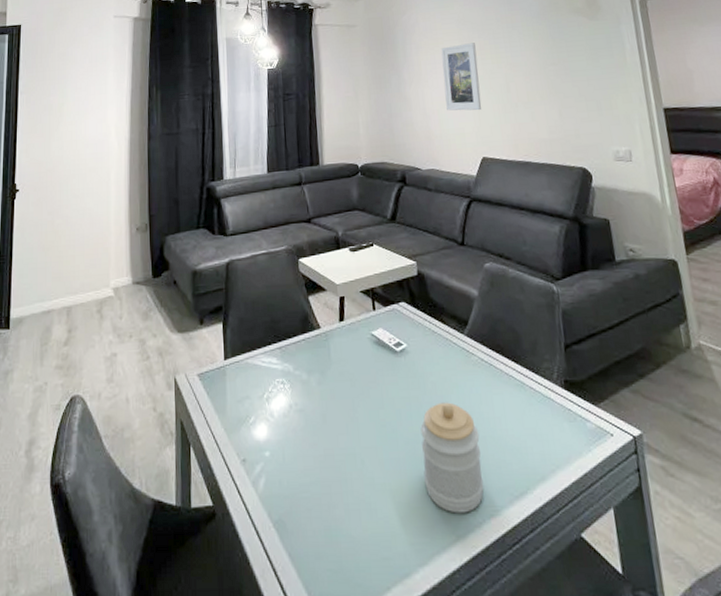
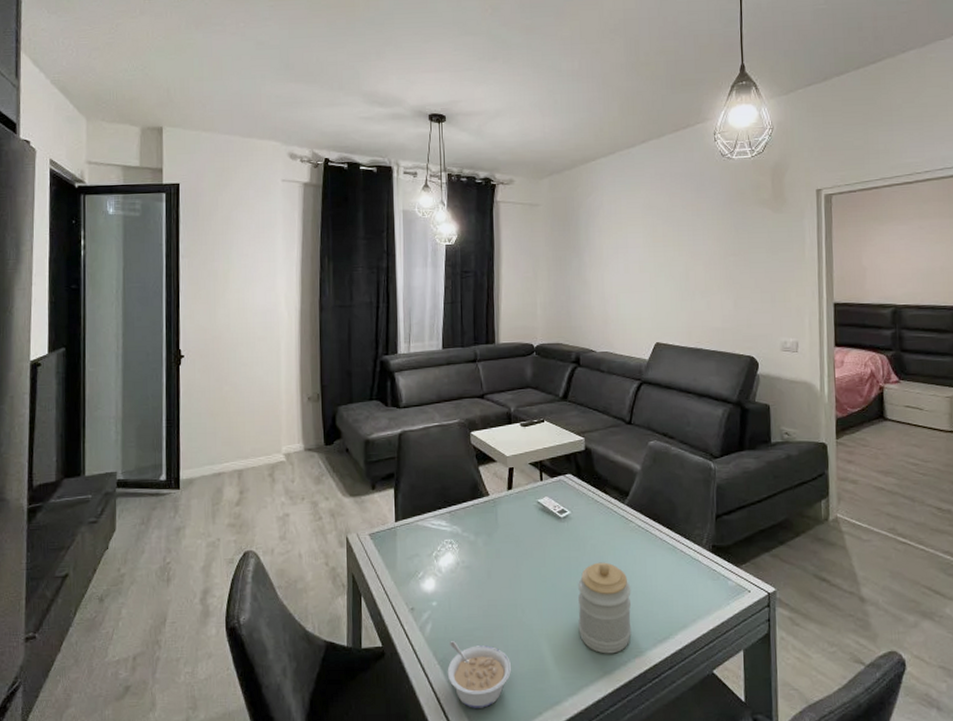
legume: none [283,498,354,582] -> present [447,641,512,708]
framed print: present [441,43,482,111] -> none [624,229,660,297]

